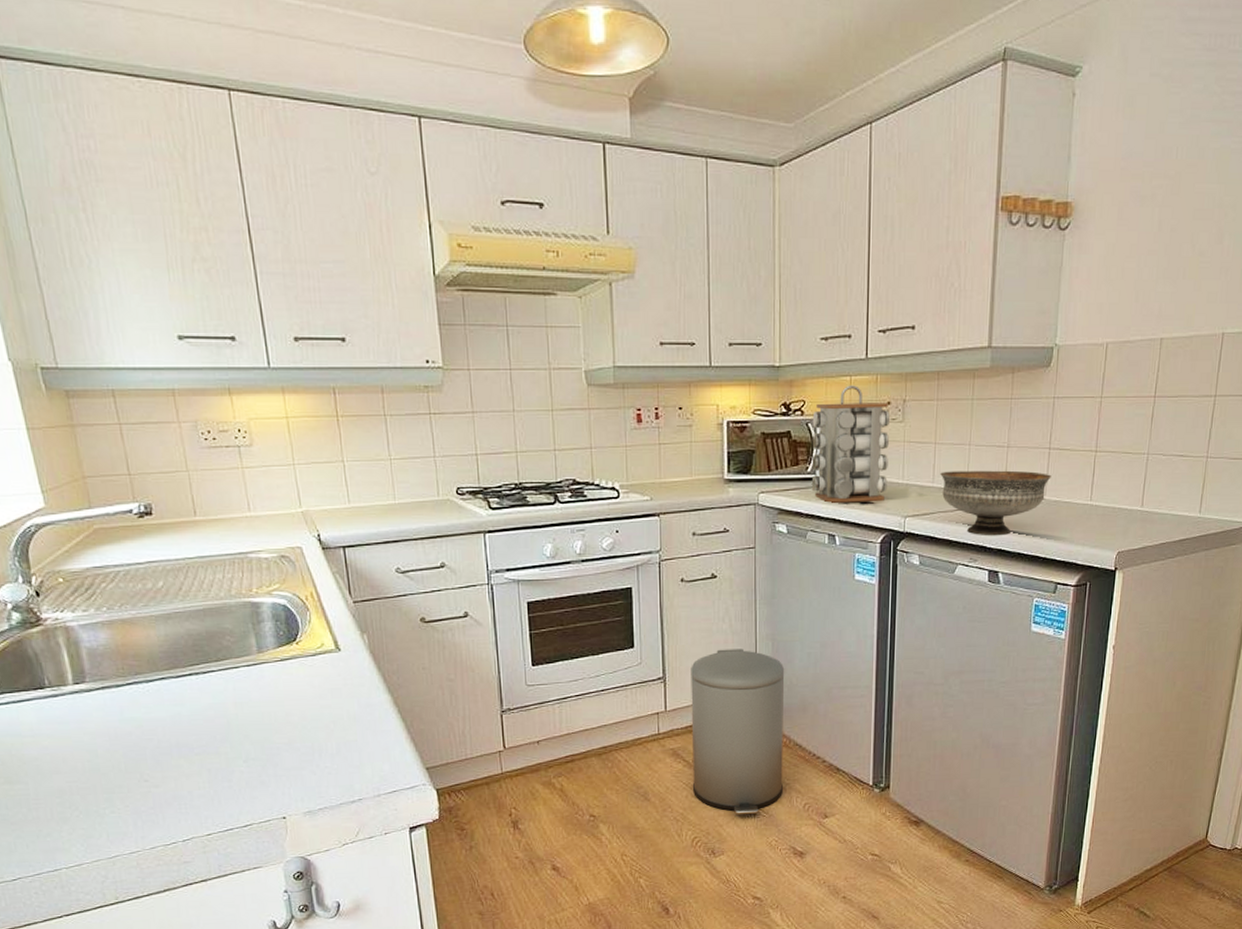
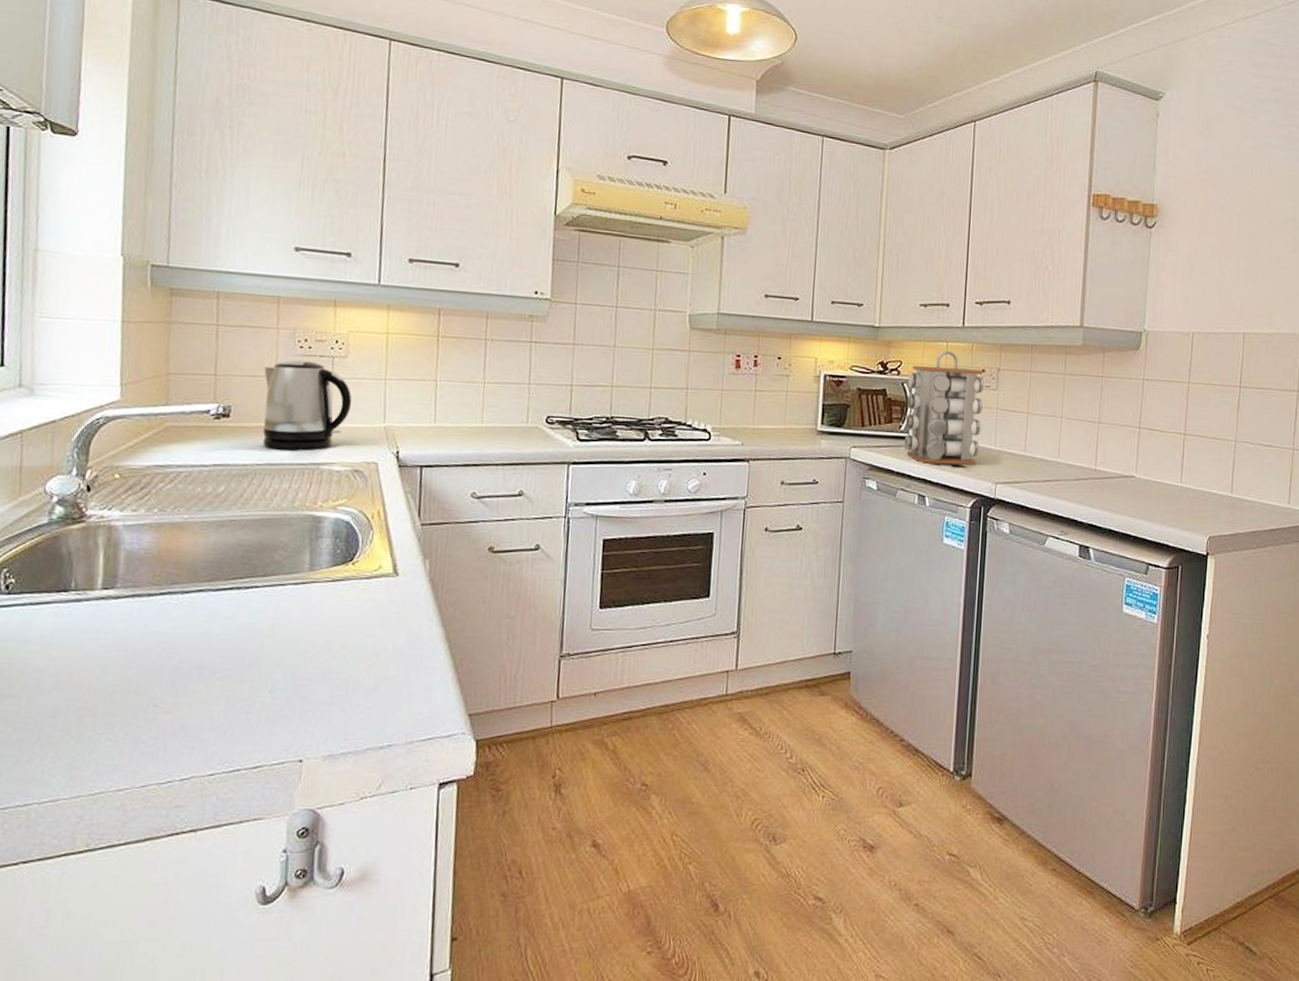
kettle: none [174,452,267,541] -> present [262,359,353,450]
pedal bin: present [691,648,785,815] -> none [758,606,866,797]
bowl: present [940,470,1051,537] -> none [1032,441,1142,511]

